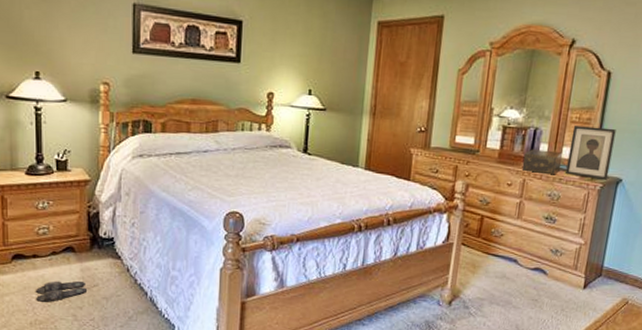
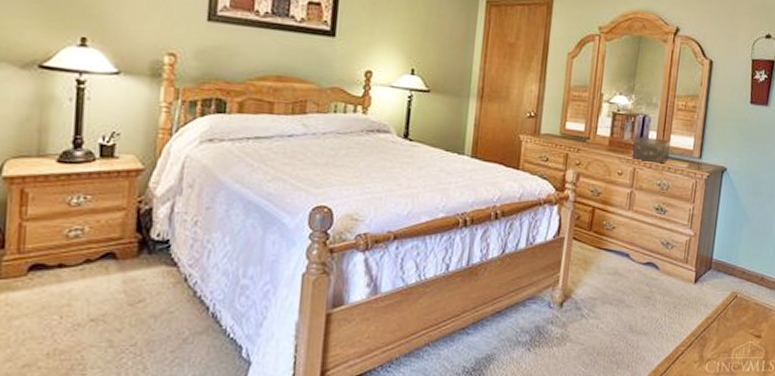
slippers: present [36,280,86,302] -> none [58,295,129,325]
picture frame: present [566,126,616,180] -> none [674,113,720,169]

